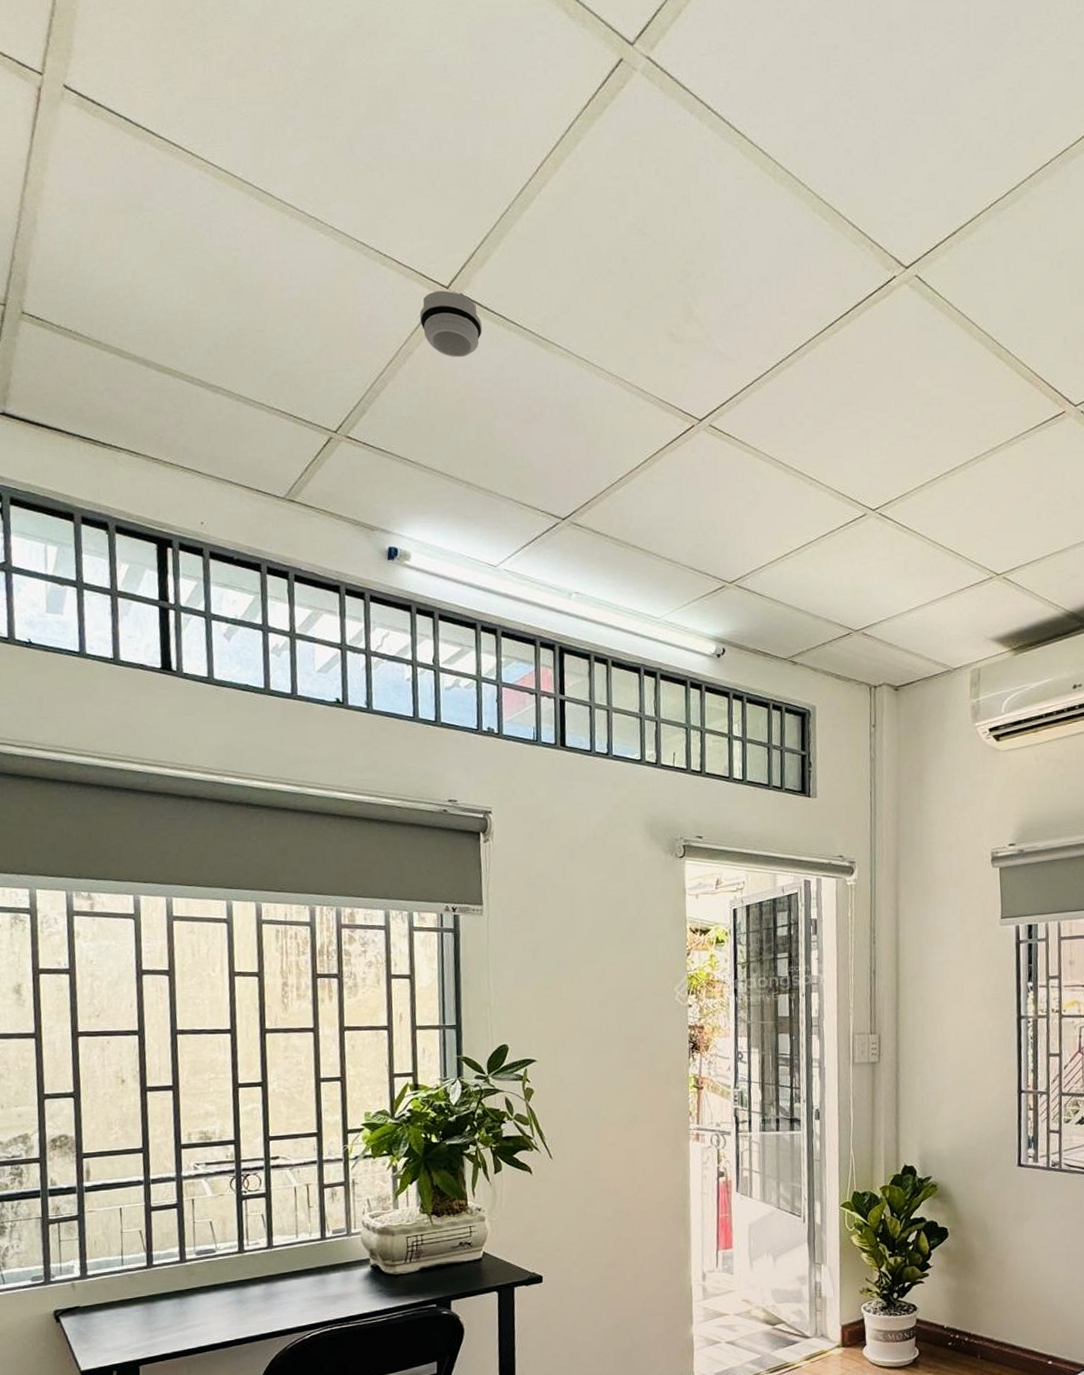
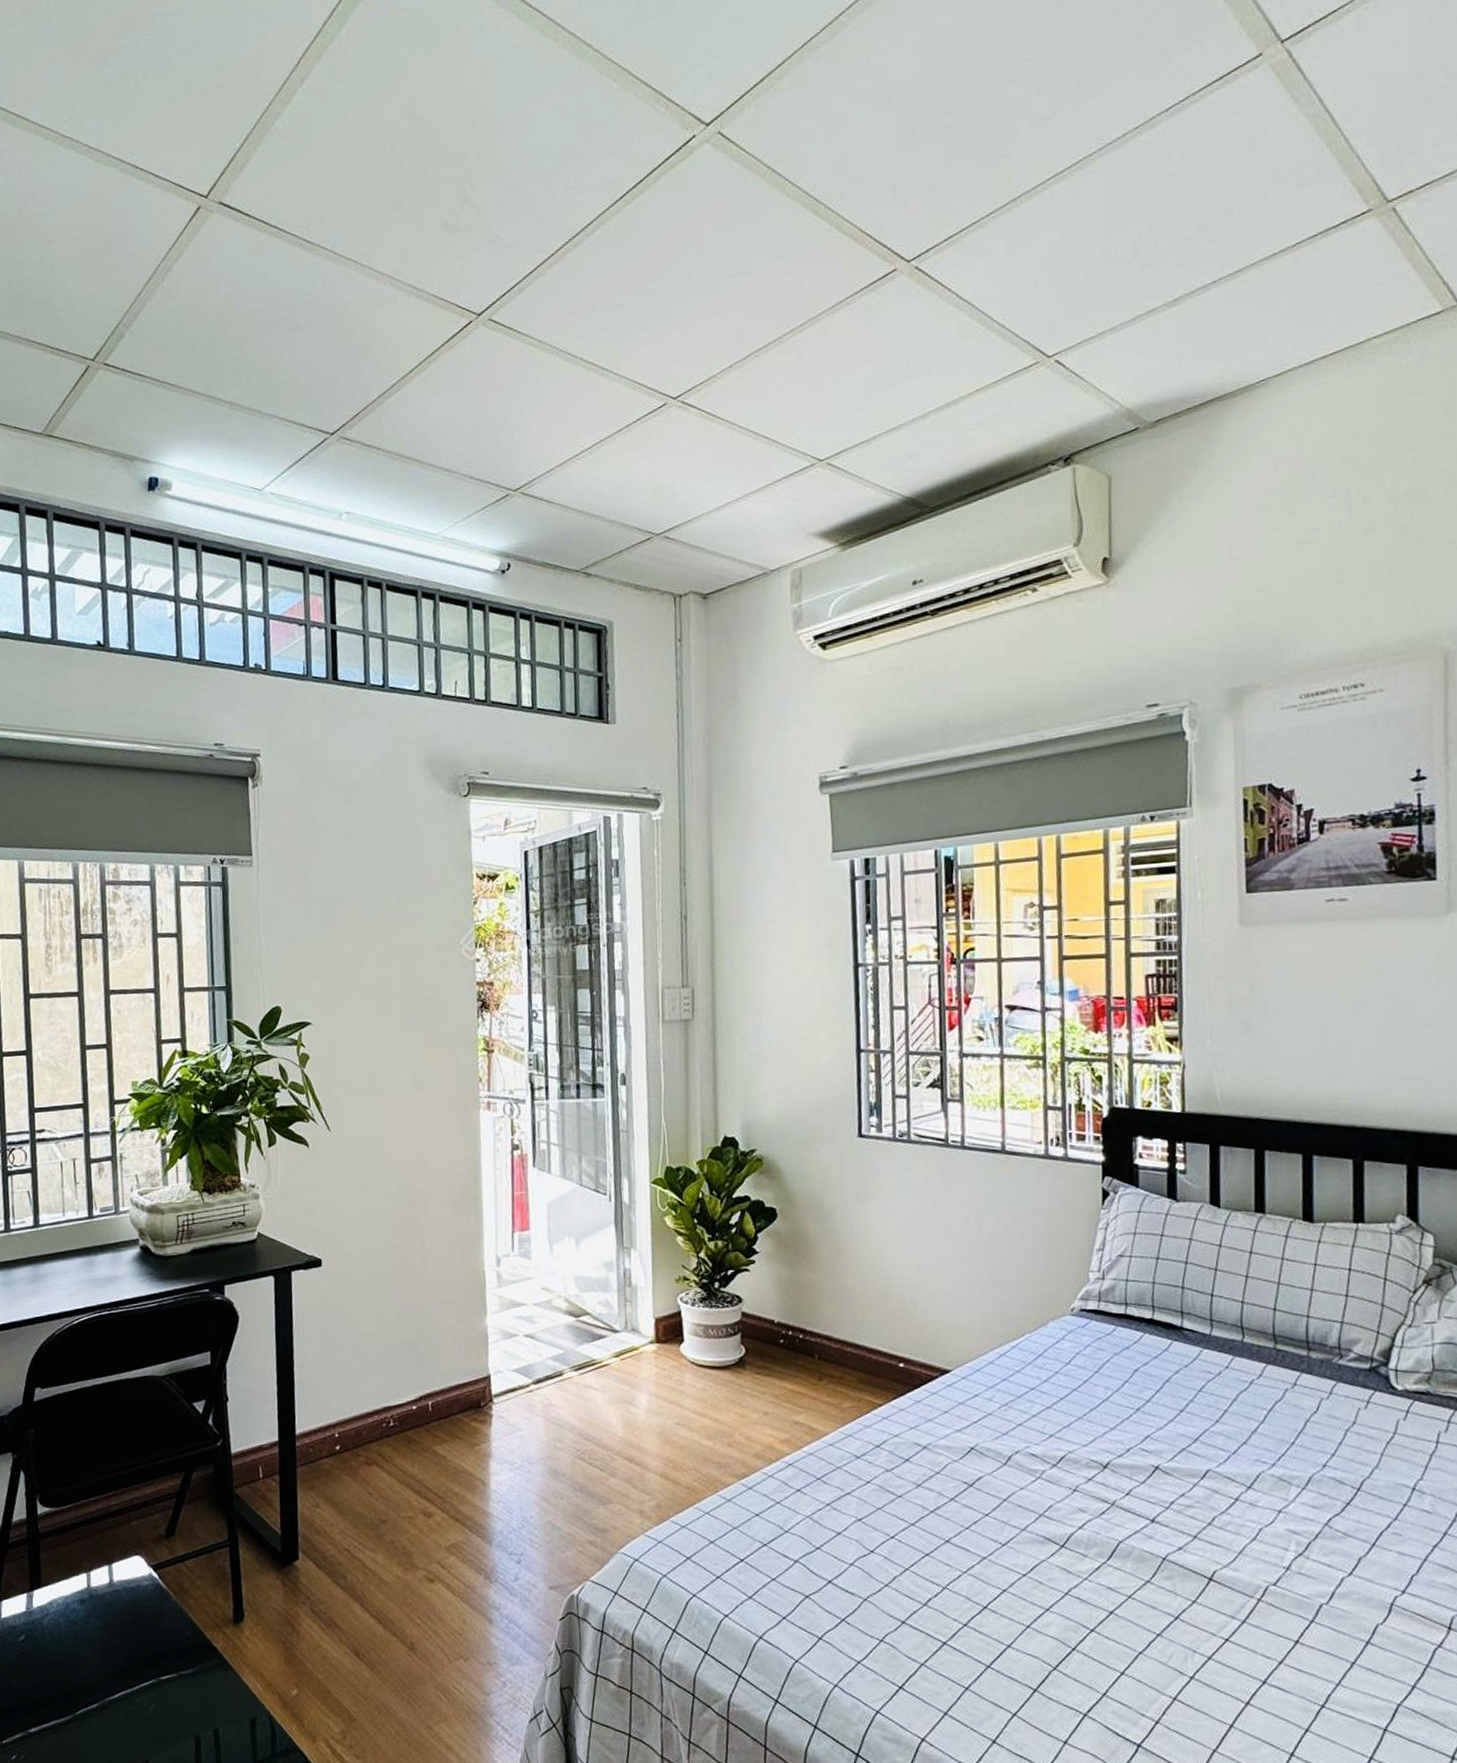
smoke detector: present [420,290,482,358] -> none [178,200,243,271]

